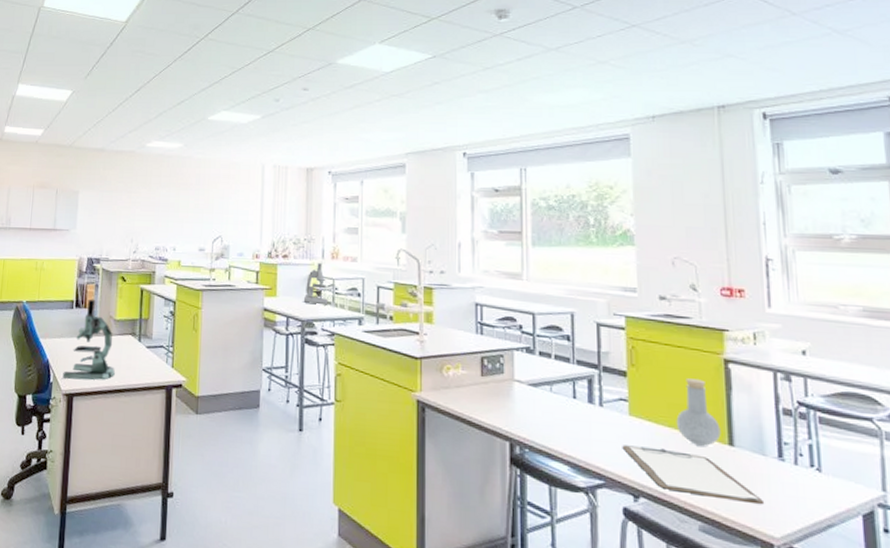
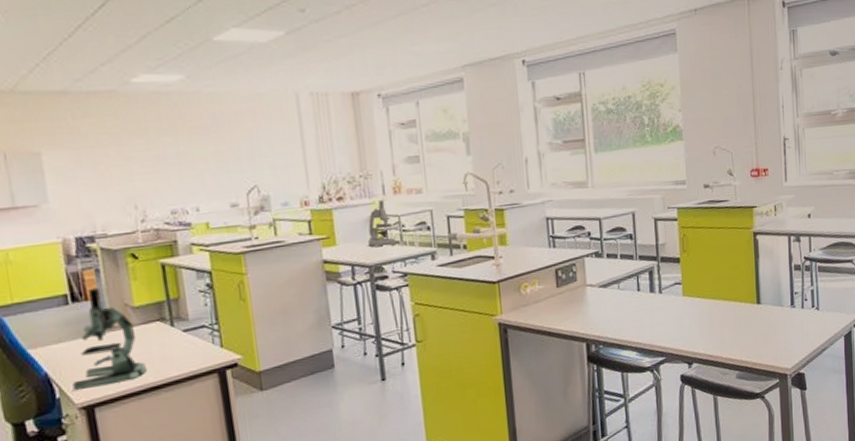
clipboard: present [622,445,763,505] -> none [678,317,781,352]
flask: present [676,378,721,446] -> none [718,253,751,310]

